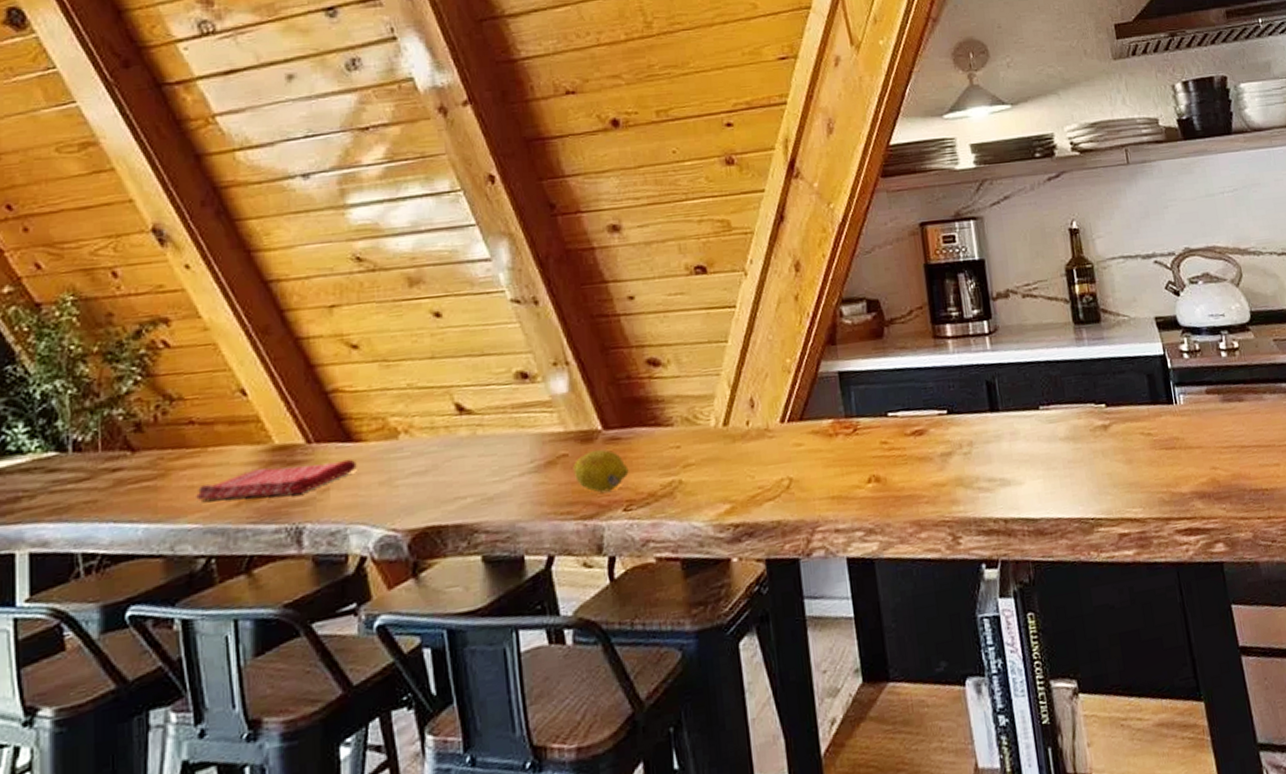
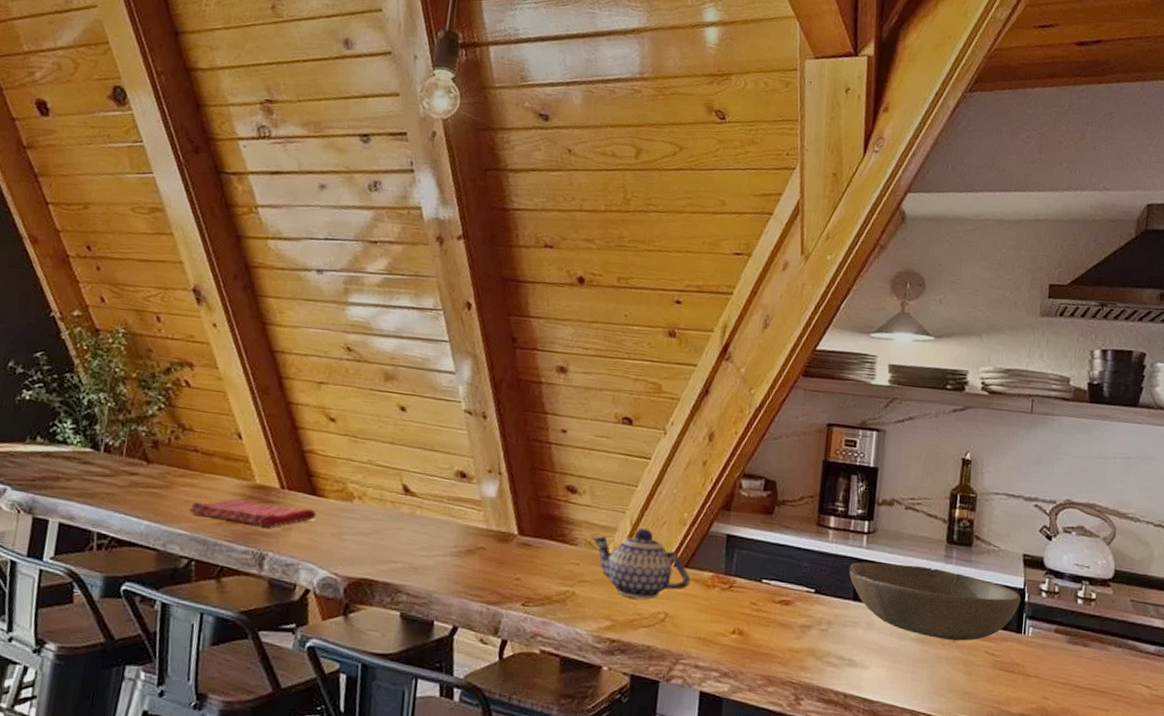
fruit: present [573,449,629,493] -> none [487,549,533,587]
teapot: none [687,387,810,471] -> present [591,528,691,599]
bowl: none [979,354,1164,432] -> present [849,562,1021,641]

